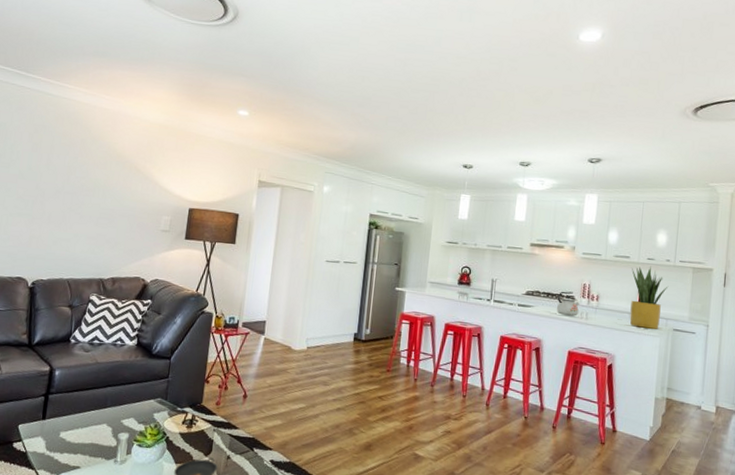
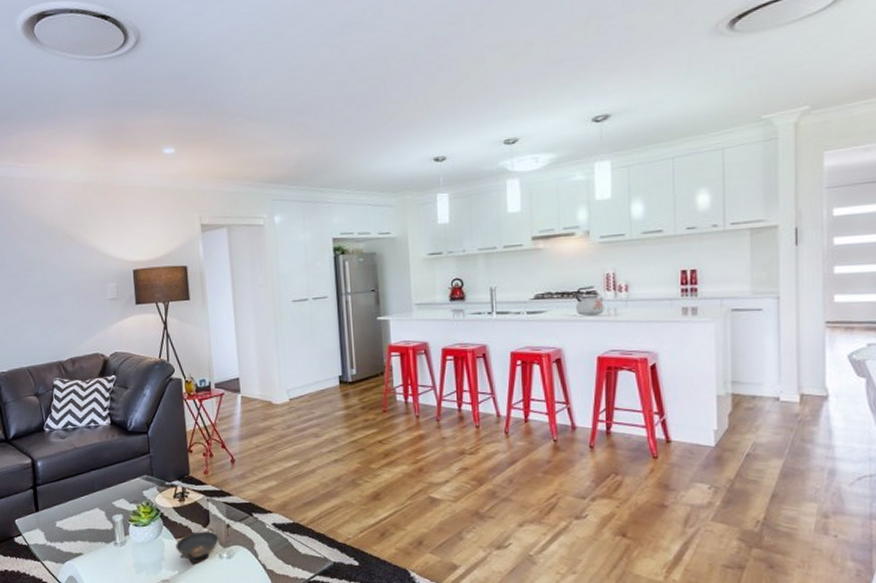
planter: present [629,266,669,329] -> none [667,236,719,315]

